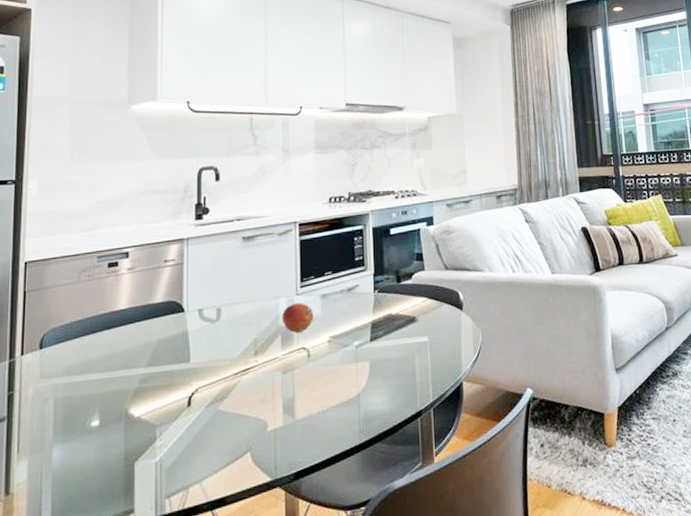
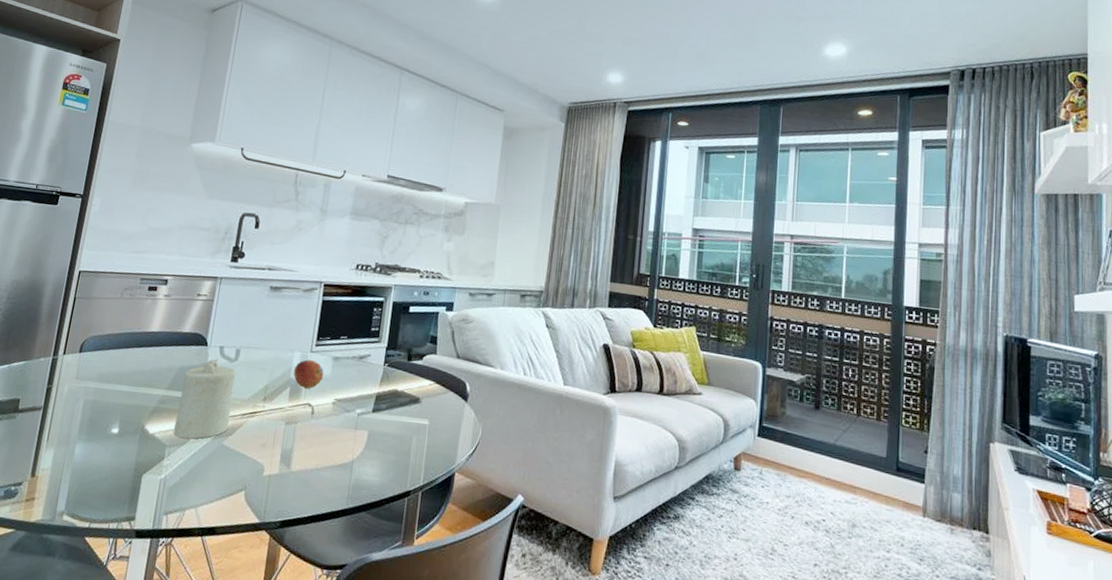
candle: none [162,323,222,414] -> present [174,359,236,439]

